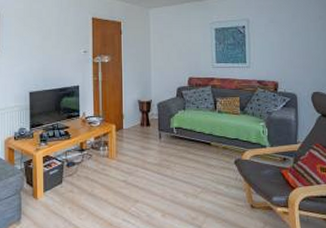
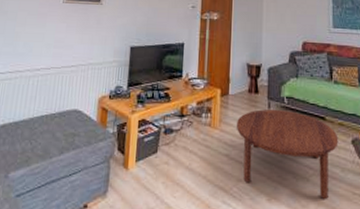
coffee table: none [132,139,223,211] -> present [237,109,339,199]

